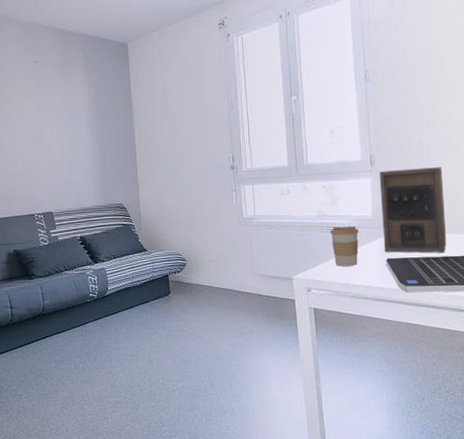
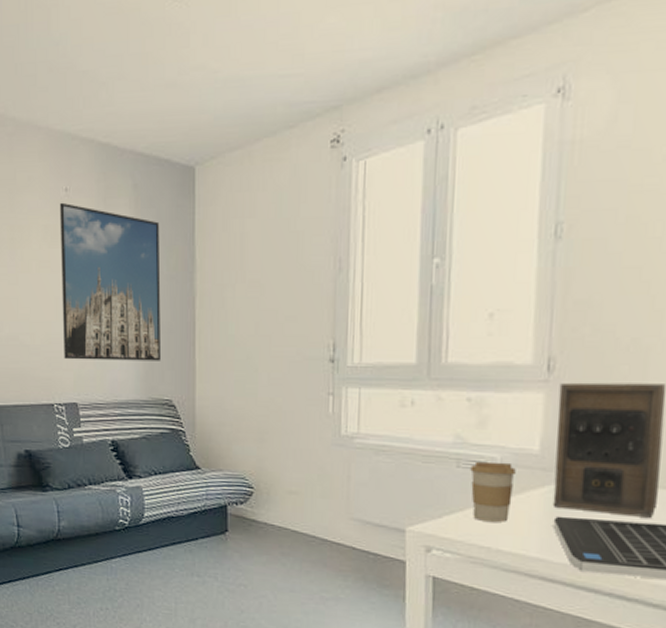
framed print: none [30,70,113,181] -> present [59,202,162,361]

